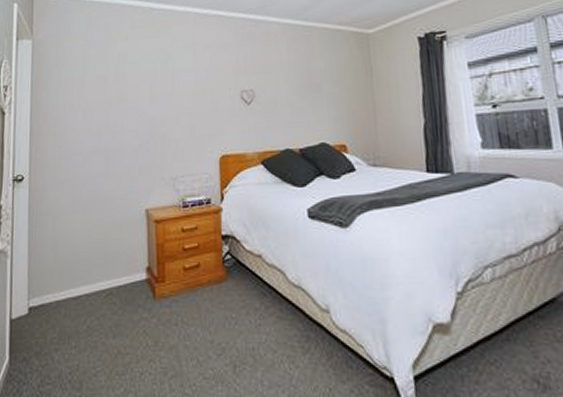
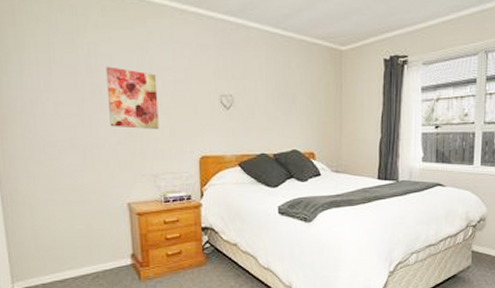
wall art: none [132,73,180,131] -> present [105,66,159,130]

